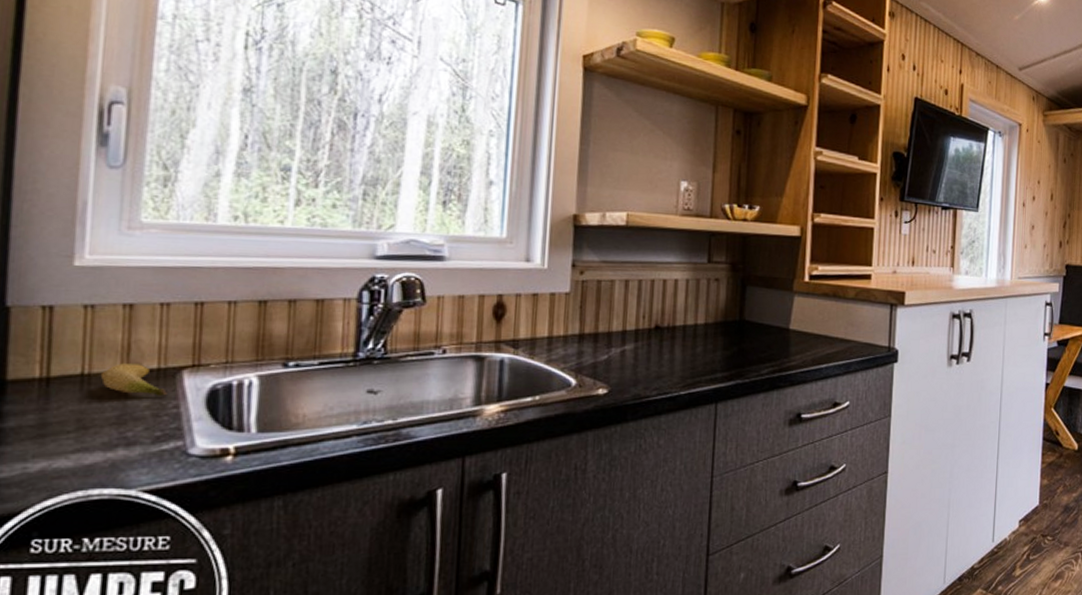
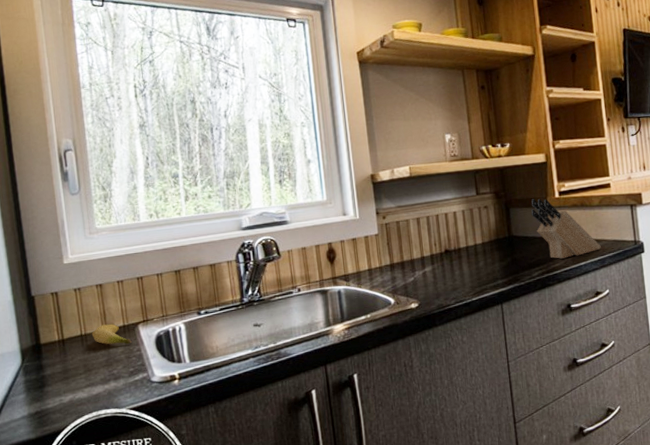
knife block: none [771,279,849,357] -> present [531,198,601,259]

